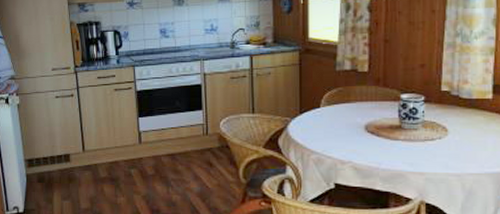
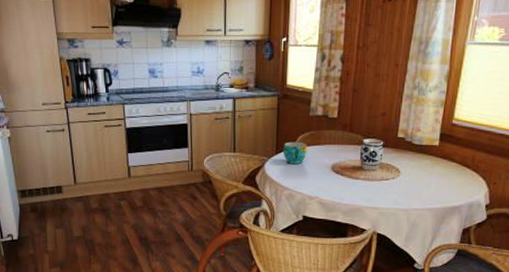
cup: none [307,99,336,124] -> present [283,141,308,164]

